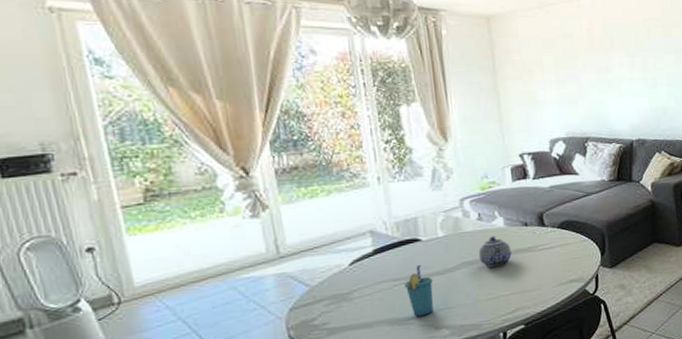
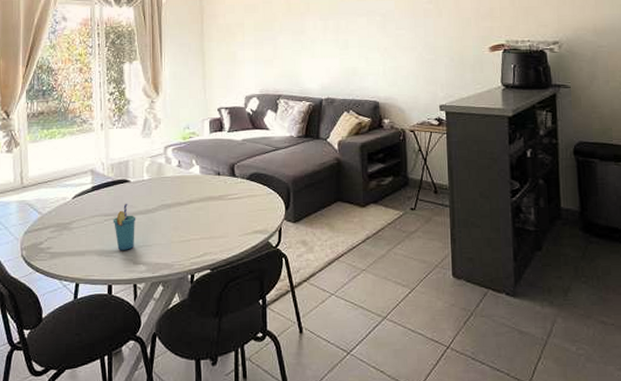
teapot: present [478,236,512,268] -> none [176,182,204,211]

